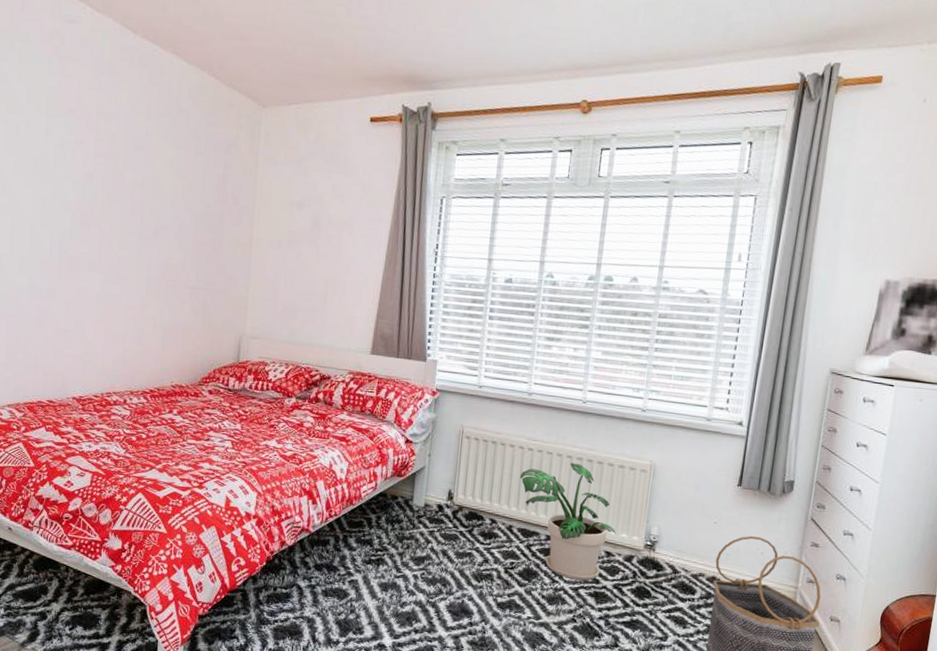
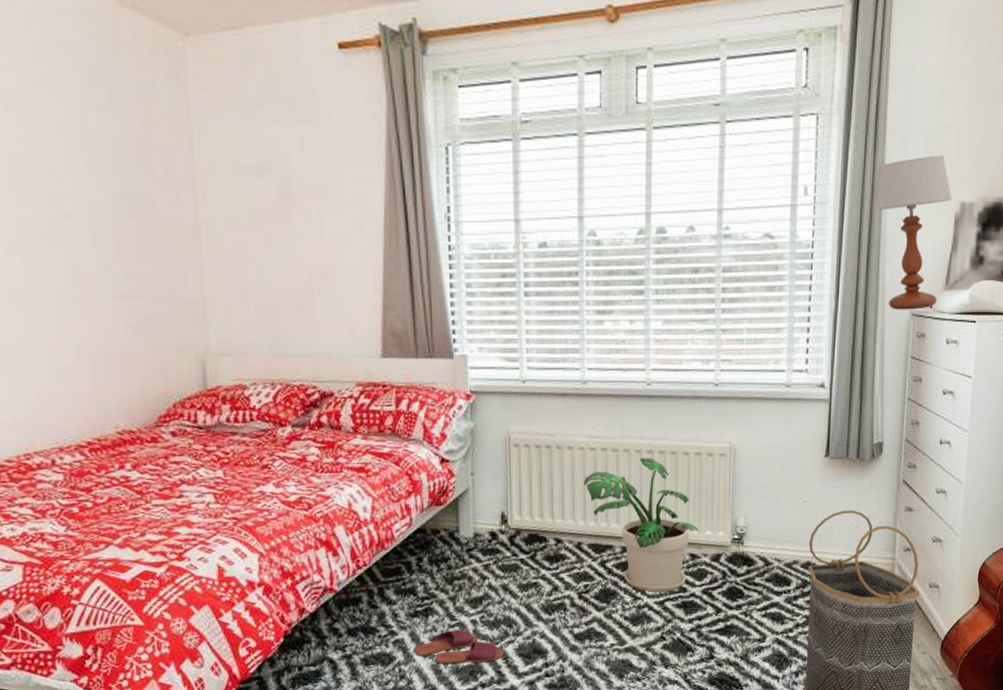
slippers: none [363,580,437,613] -> present [412,629,504,664]
table lamp: none [800,238,878,369] -> present [872,155,952,310]

